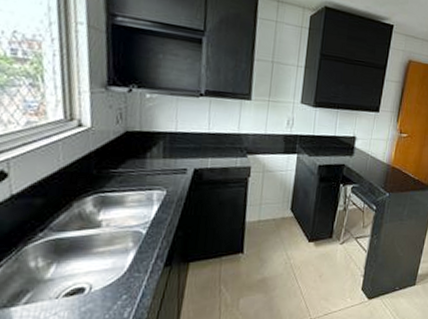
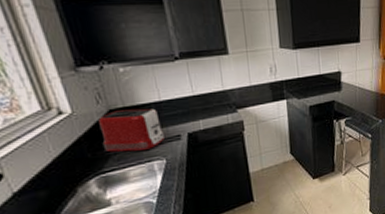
toaster: none [110,133,172,177] -> present [98,108,164,153]

